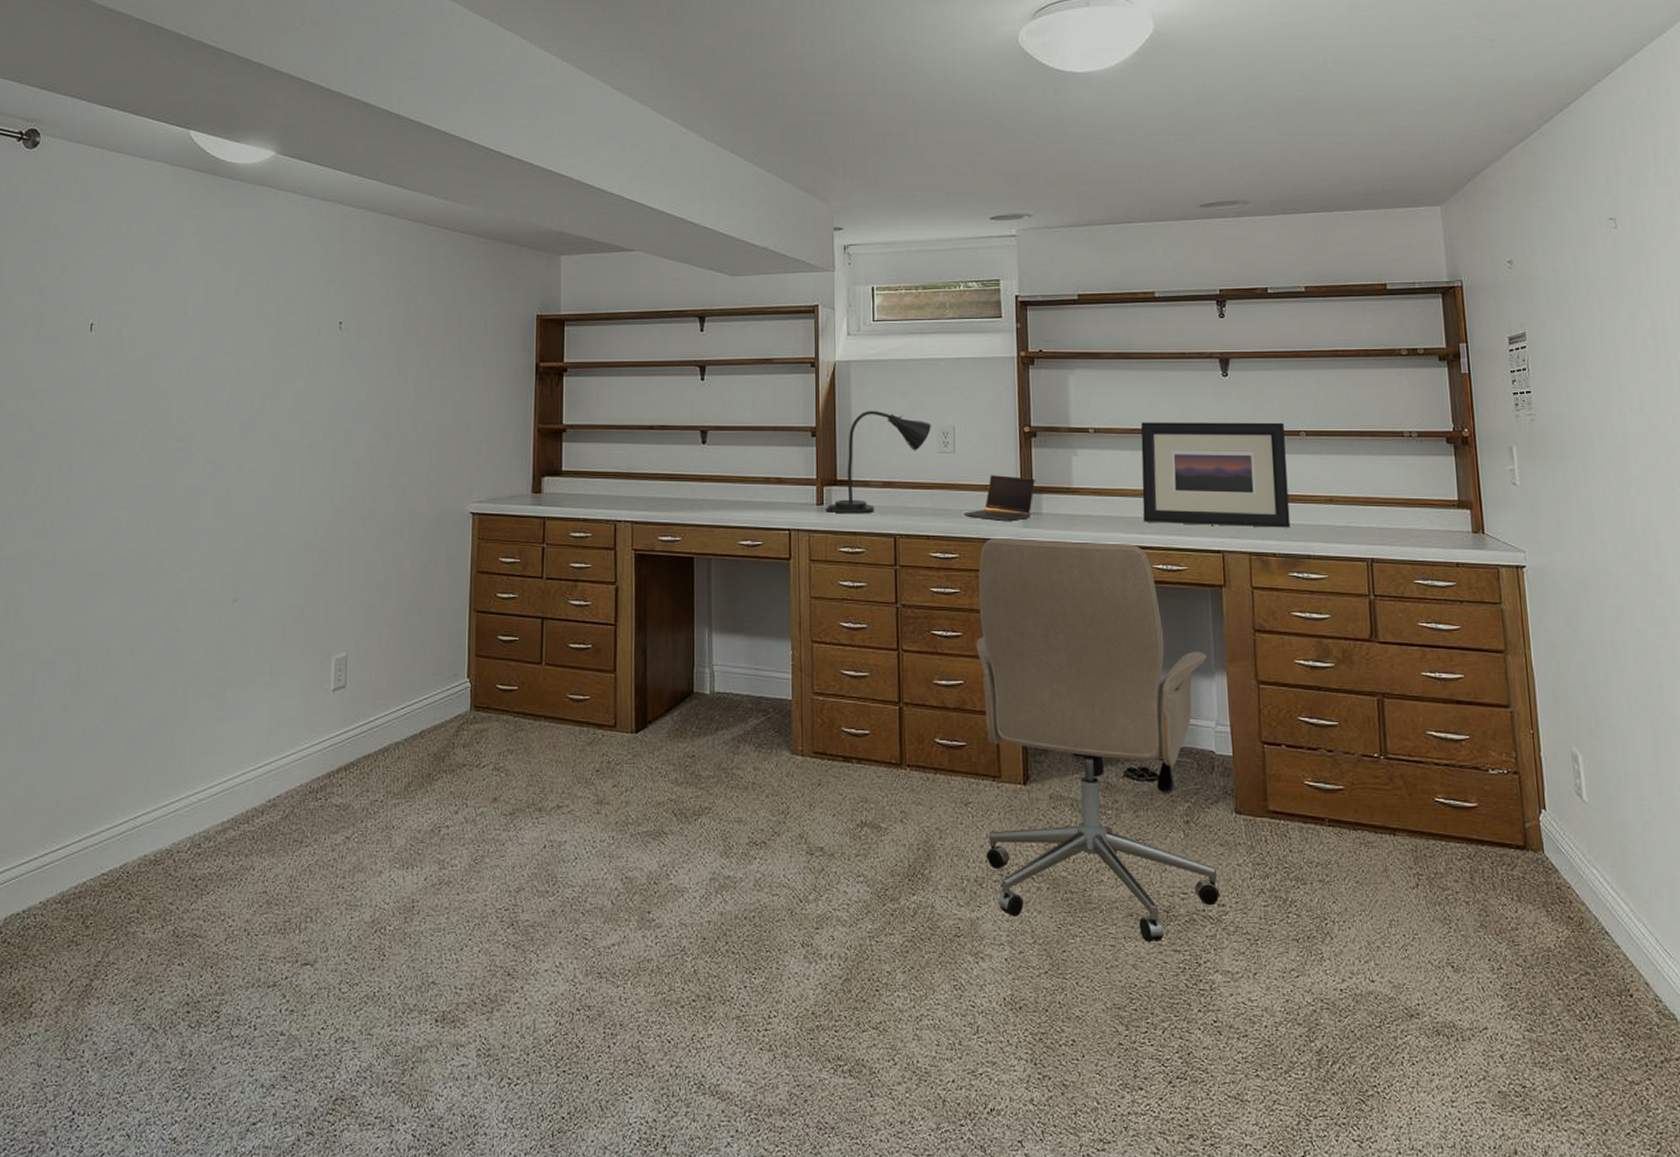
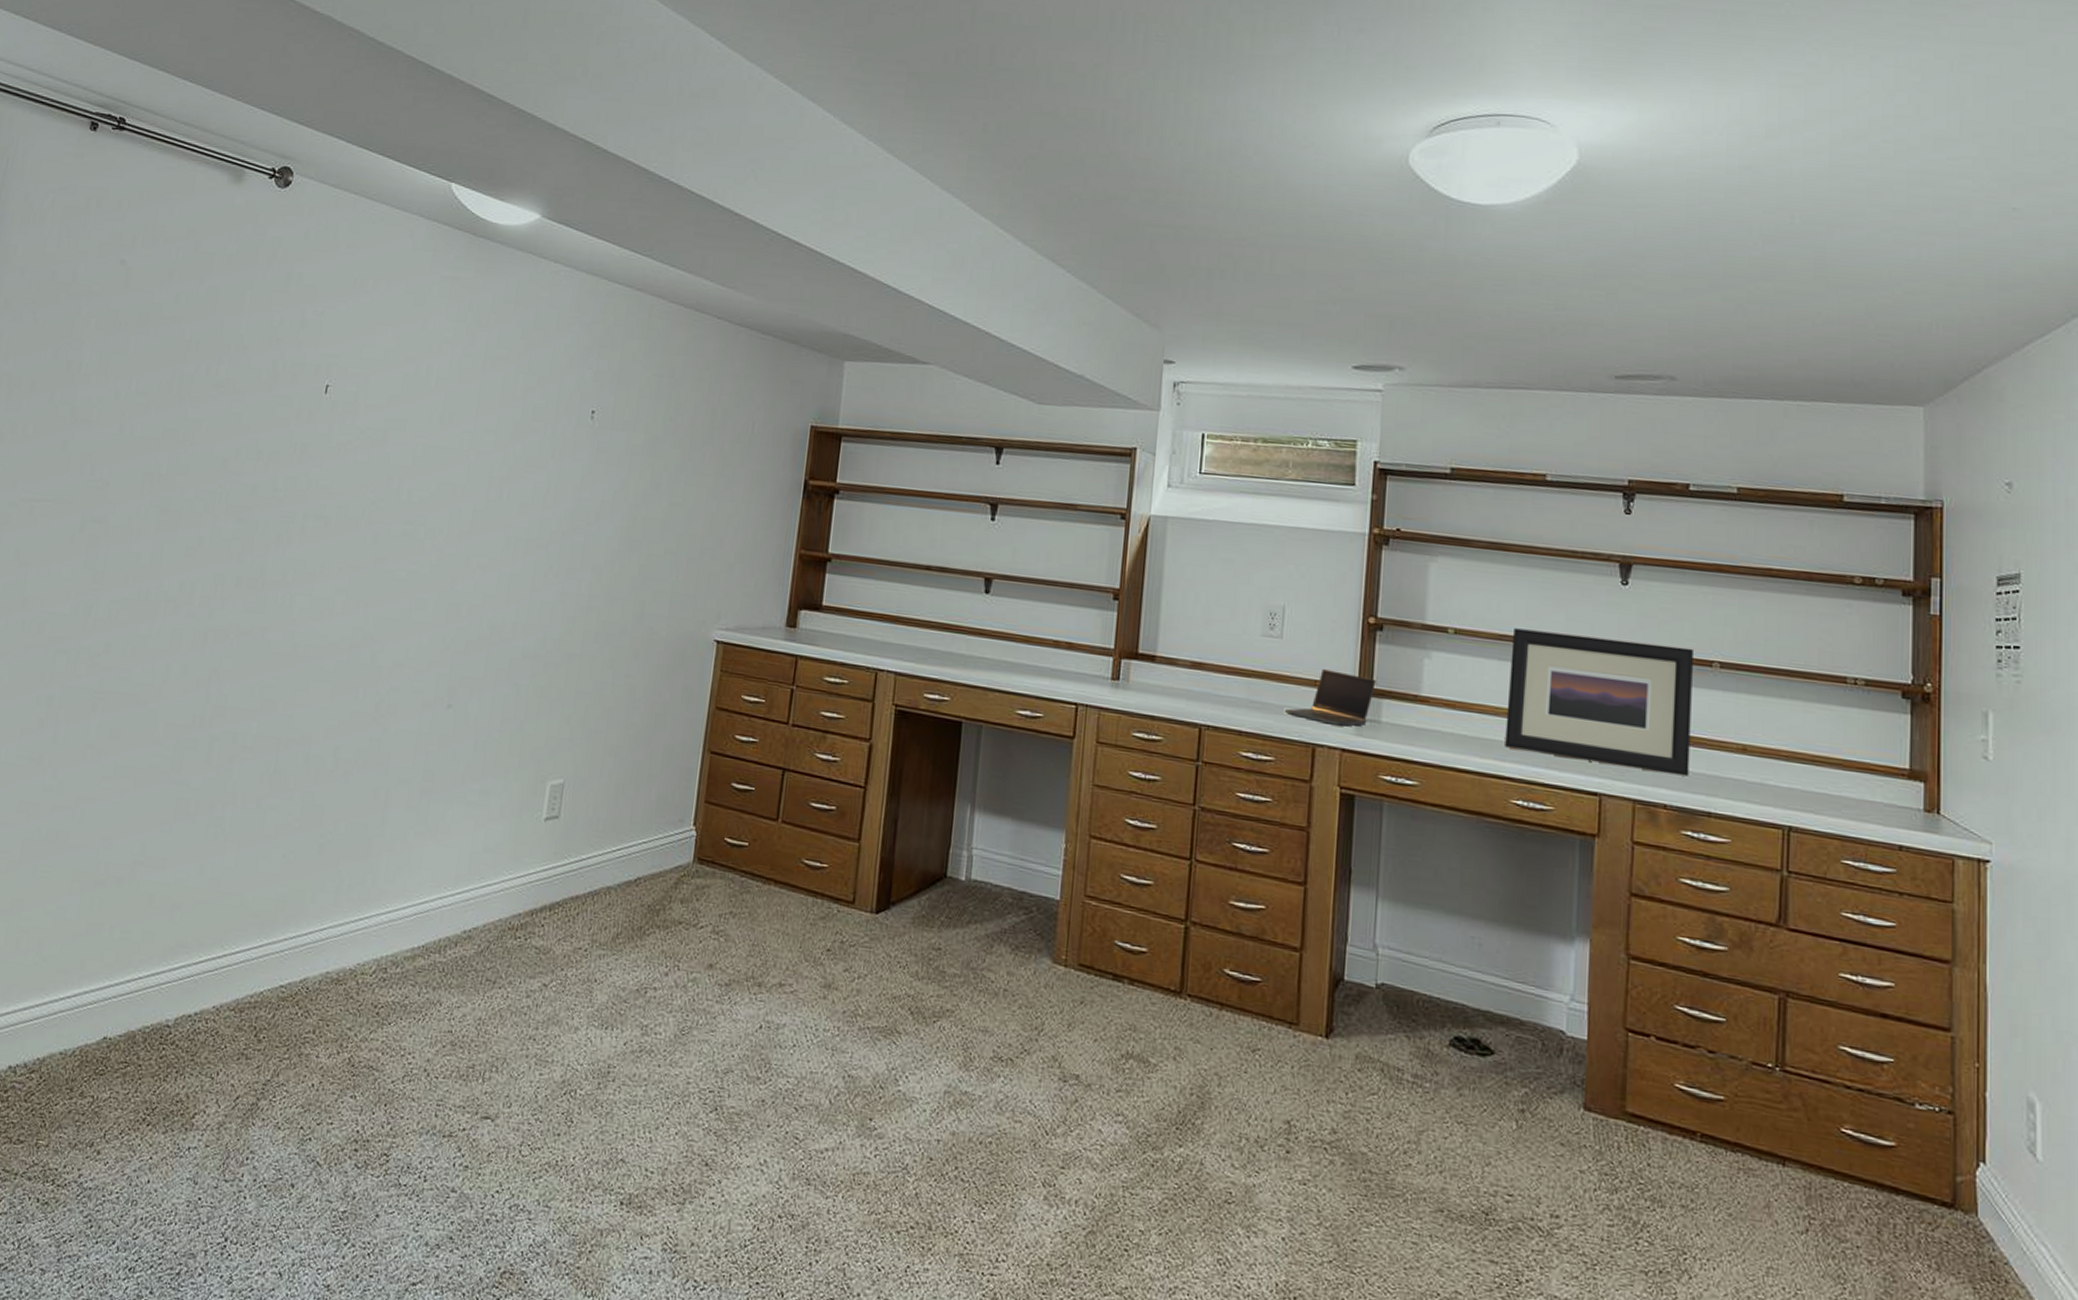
desk lamp: present [825,410,931,514] -> none [1121,576,1257,697]
office chair: present [976,538,1220,941] -> none [1270,743,1567,1247]

